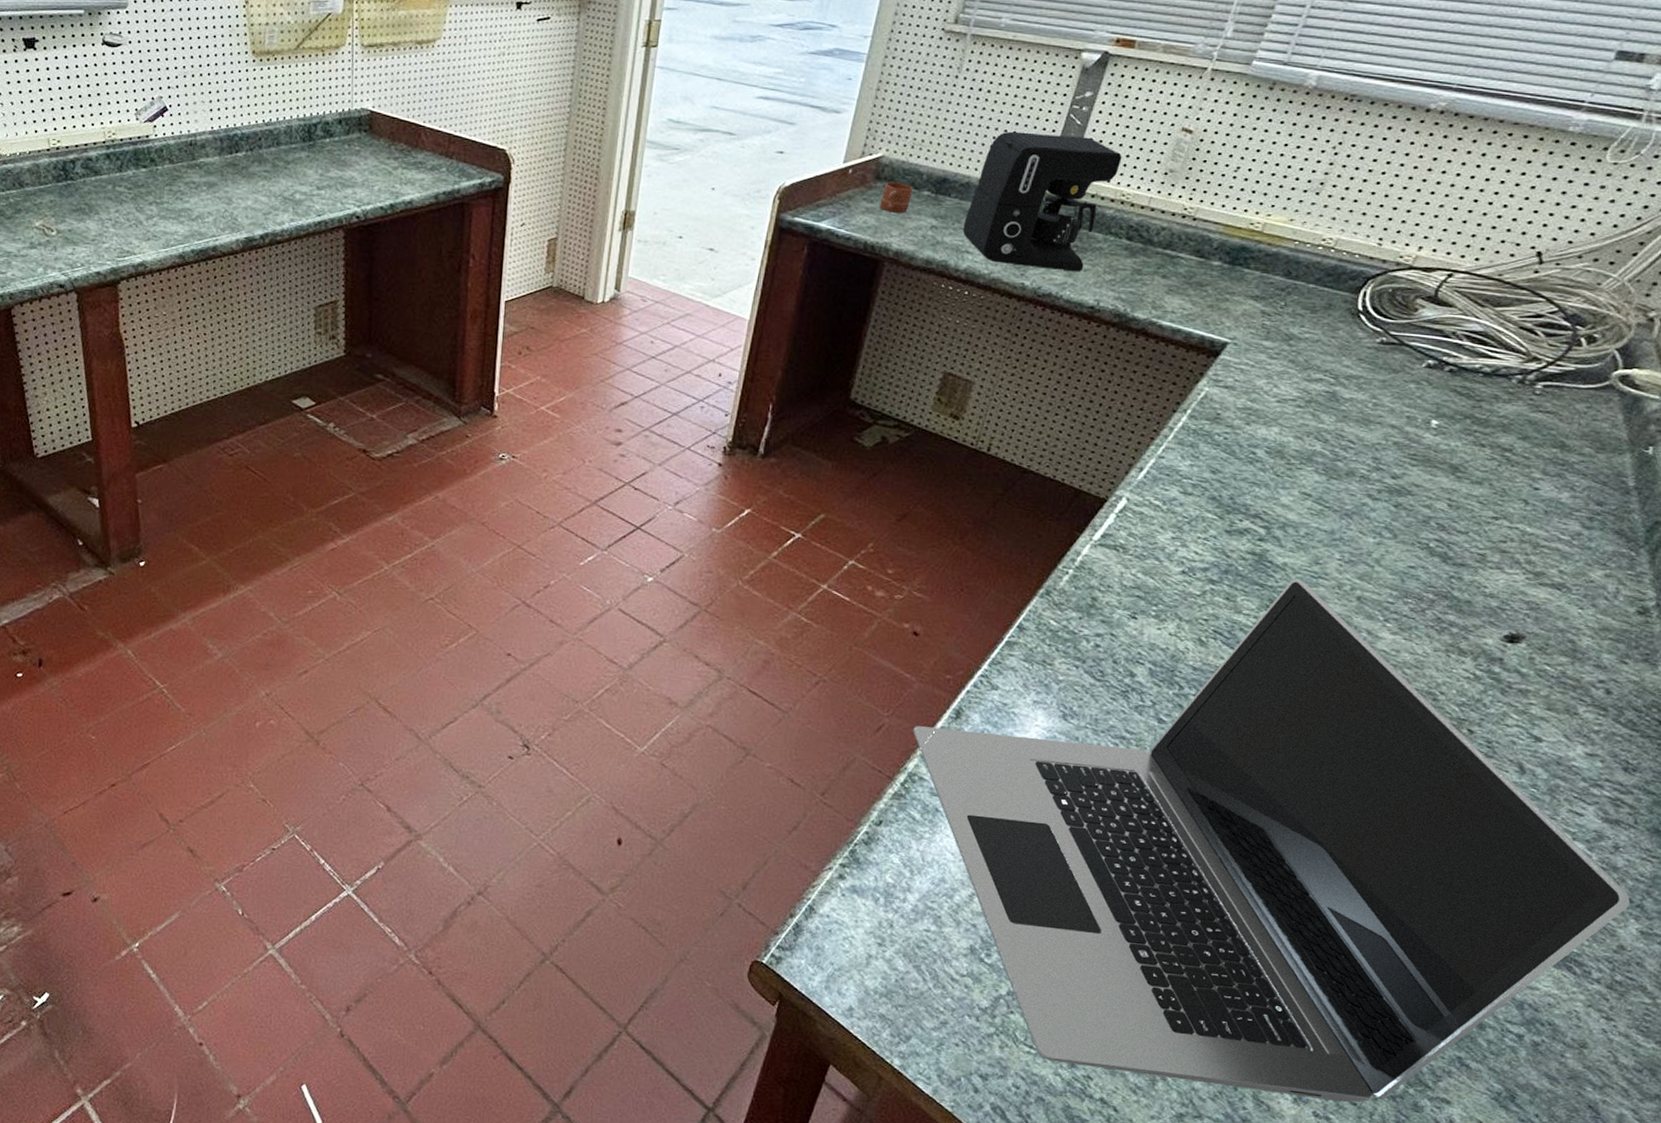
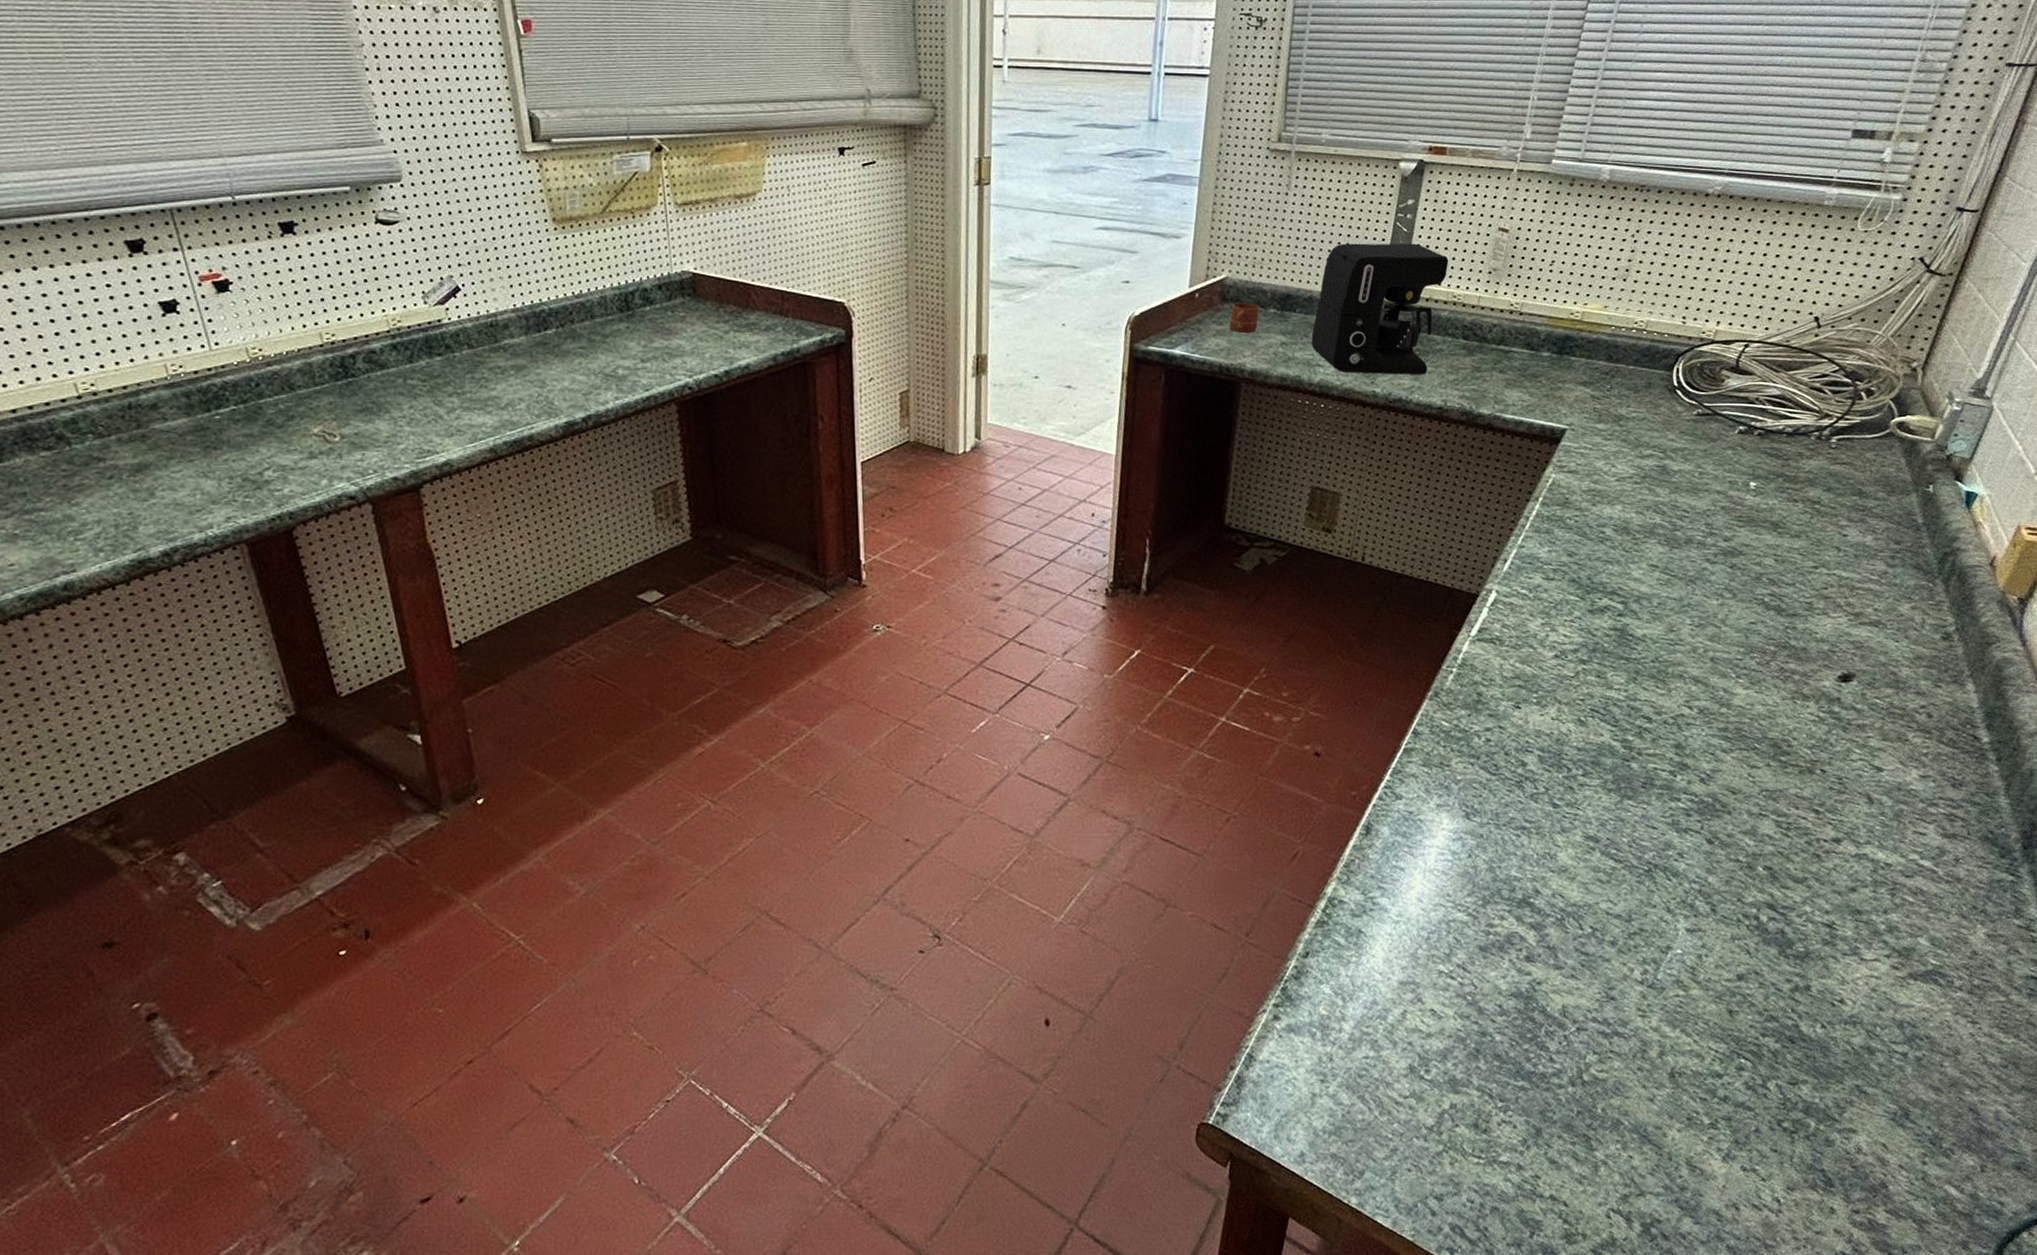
laptop: present [913,579,1630,1103] -> none [1327,648,1975,1168]

